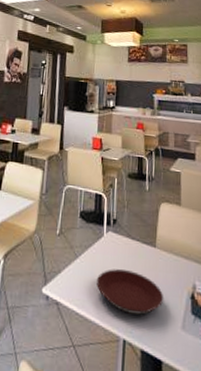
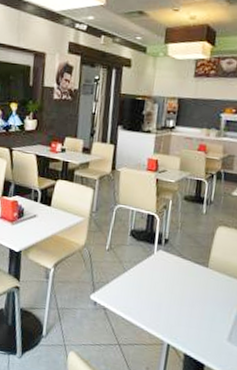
plate: present [96,269,164,315] -> none [143,283,212,325]

